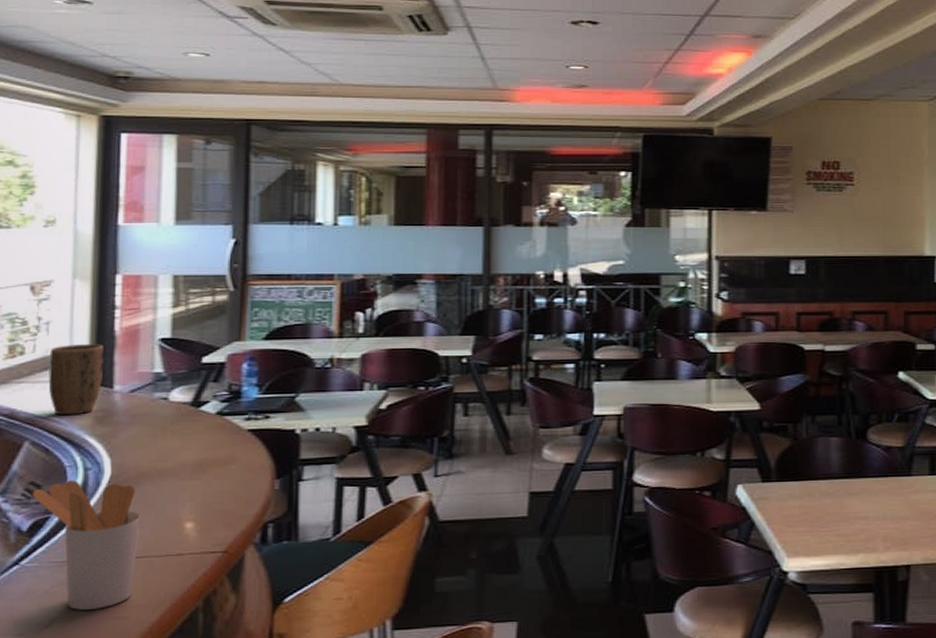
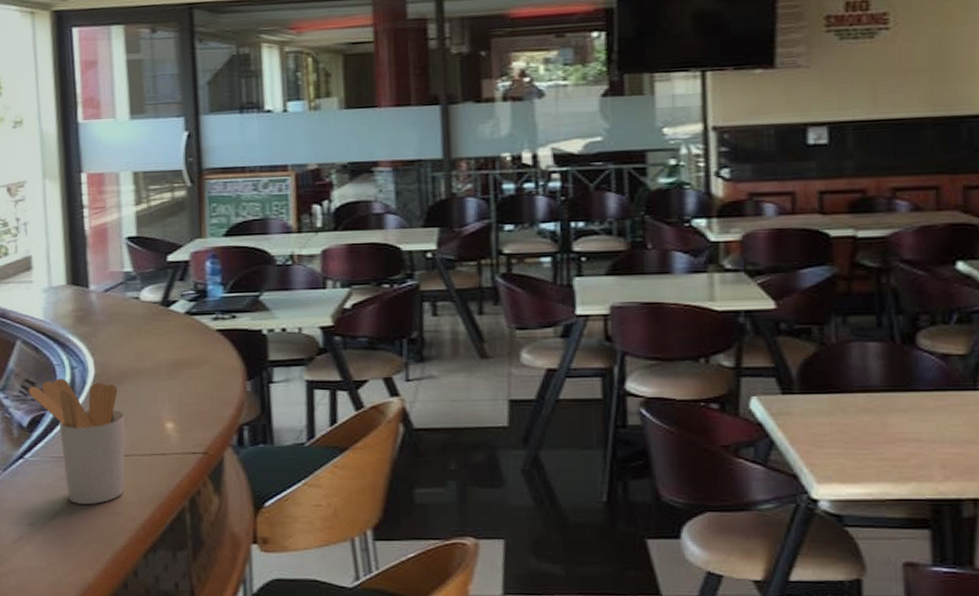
plant pot: present [48,344,105,416] -> none [30,244,79,315]

